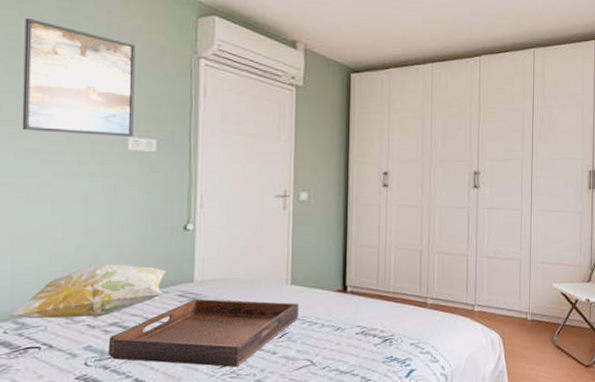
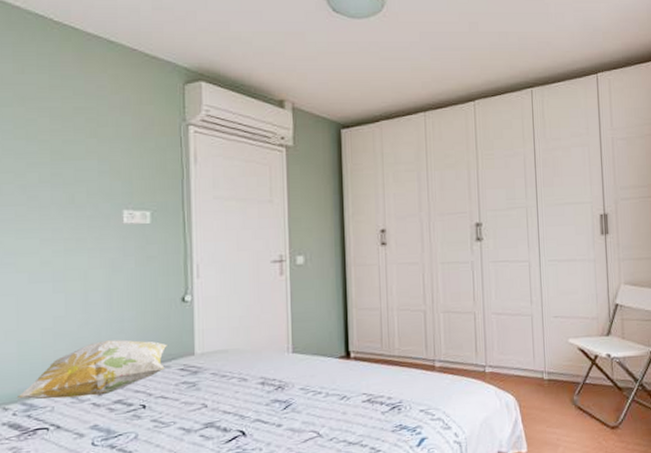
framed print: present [22,17,136,138] -> none [19,98,128,211]
serving tray: present [109,299,298,367] -> none [115,371,302,442]

